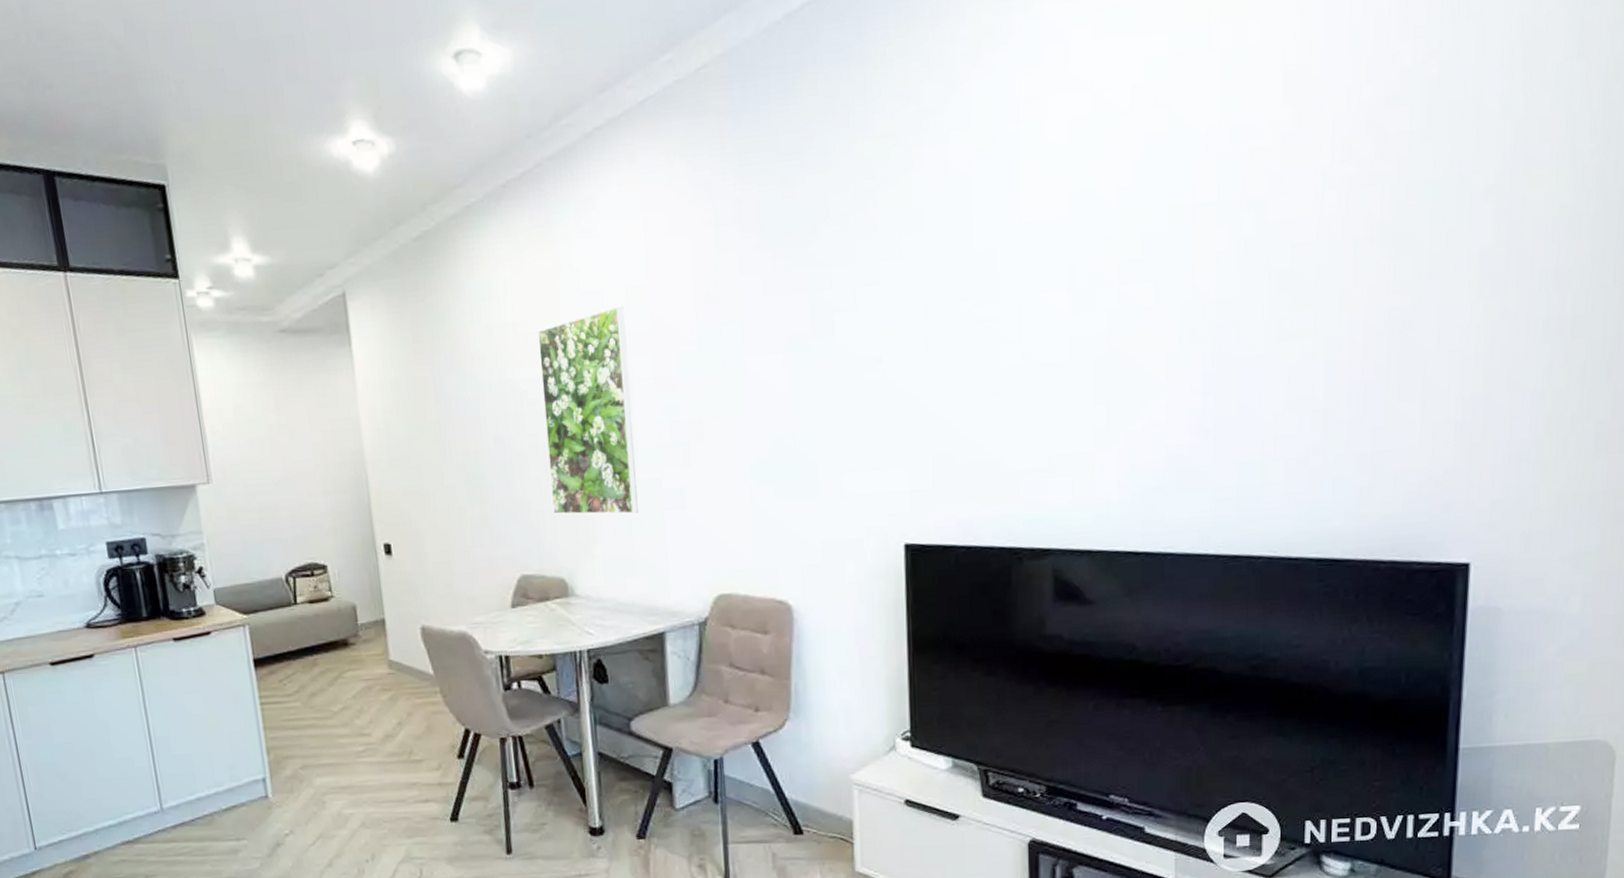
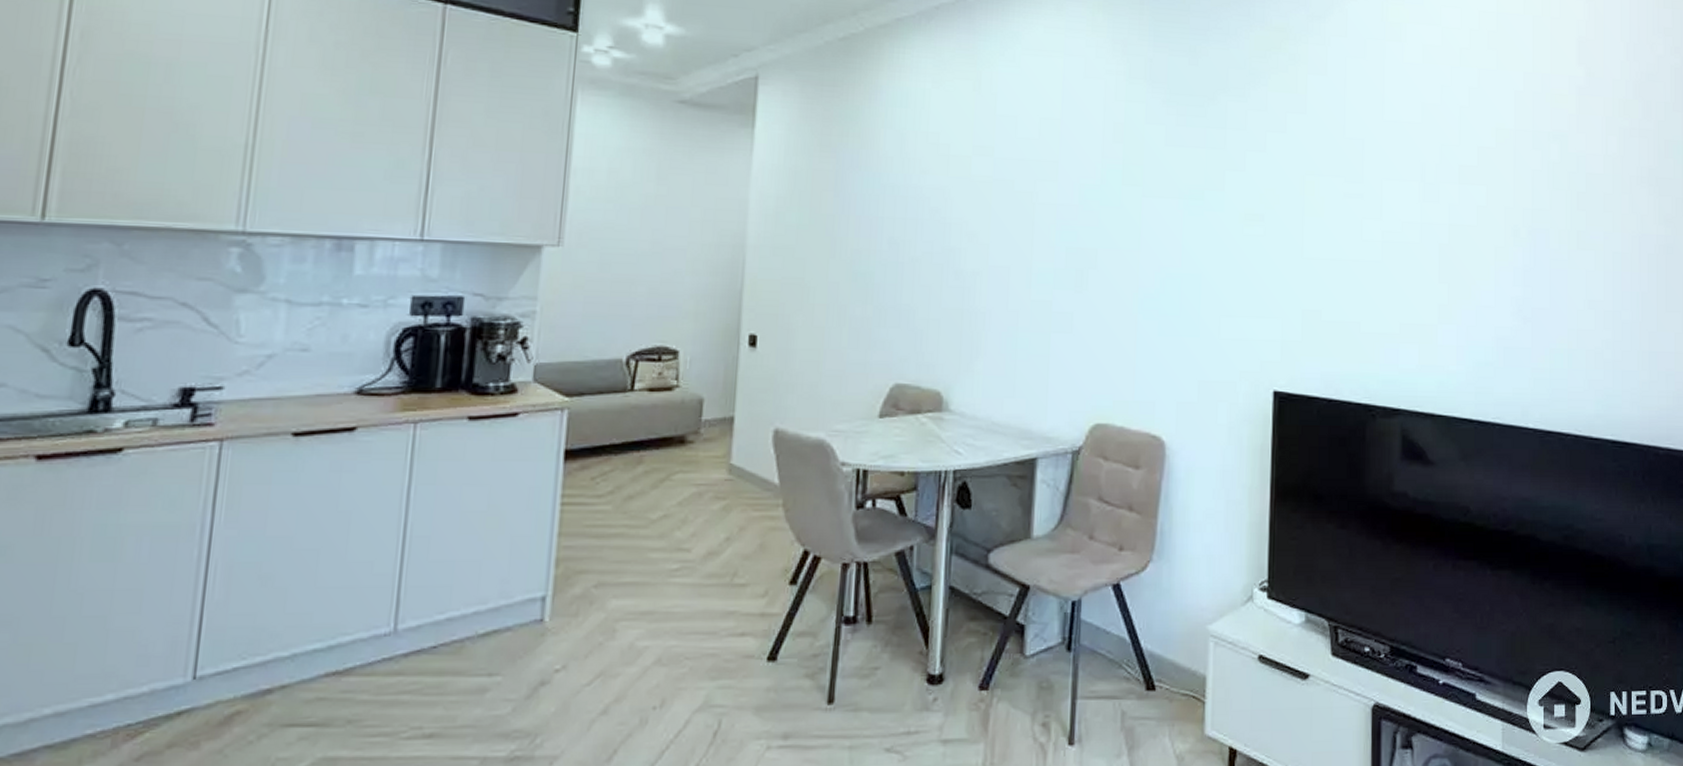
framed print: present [537,305,638,515] -> none [938,132,1036,332]

